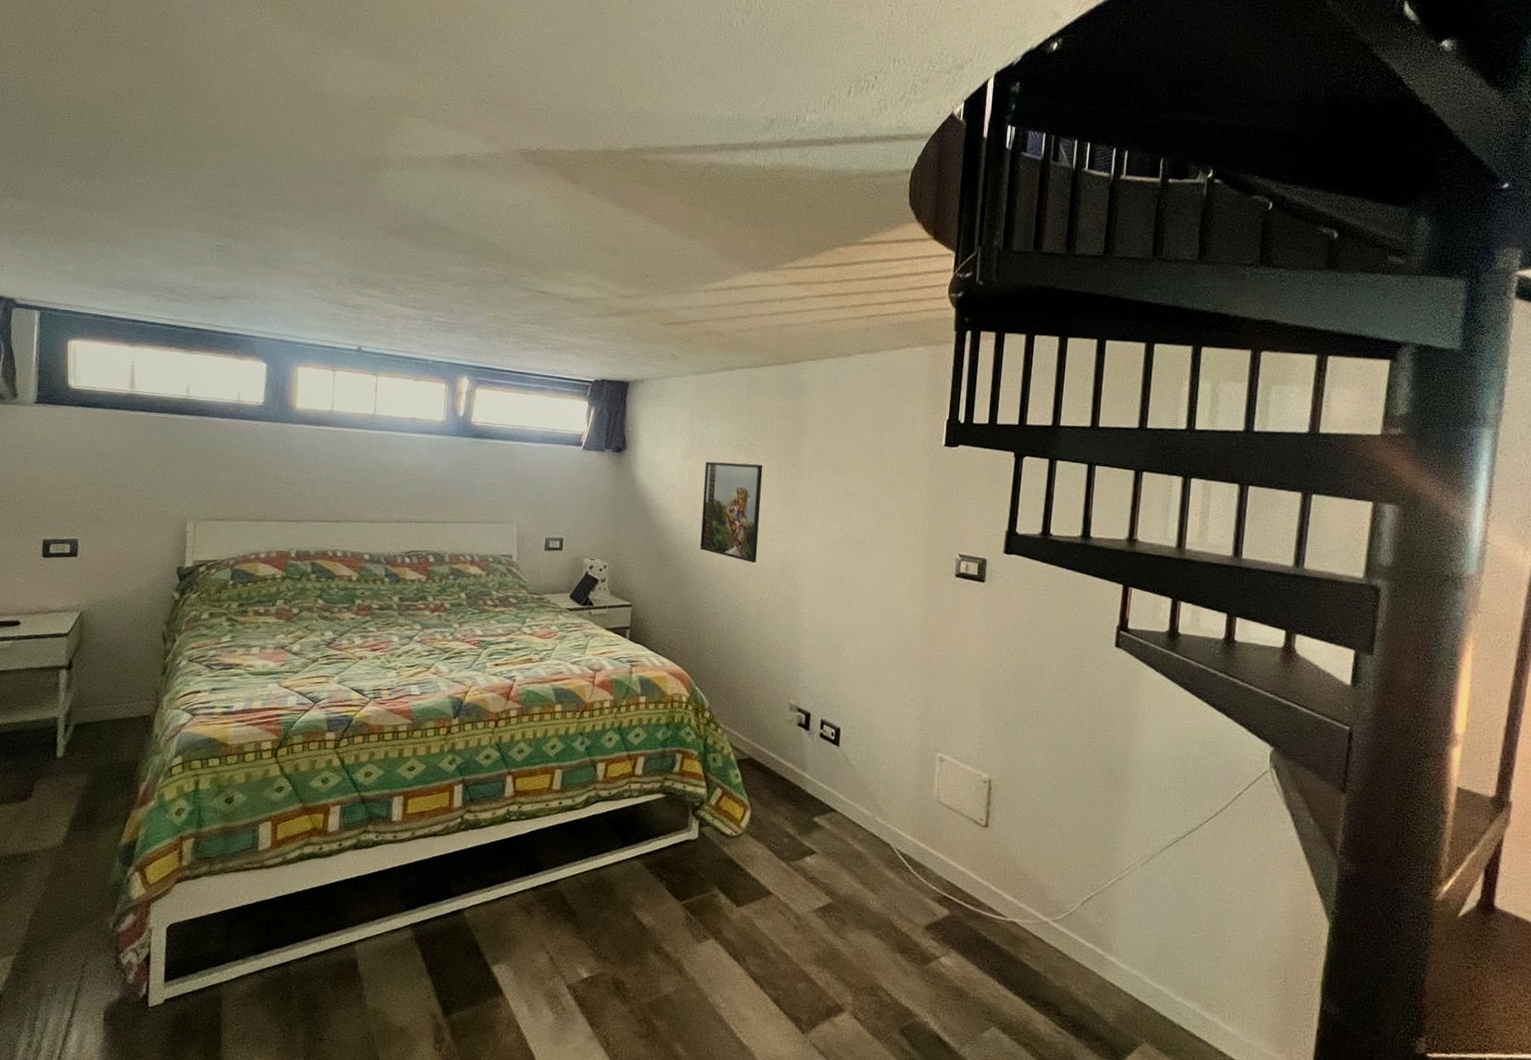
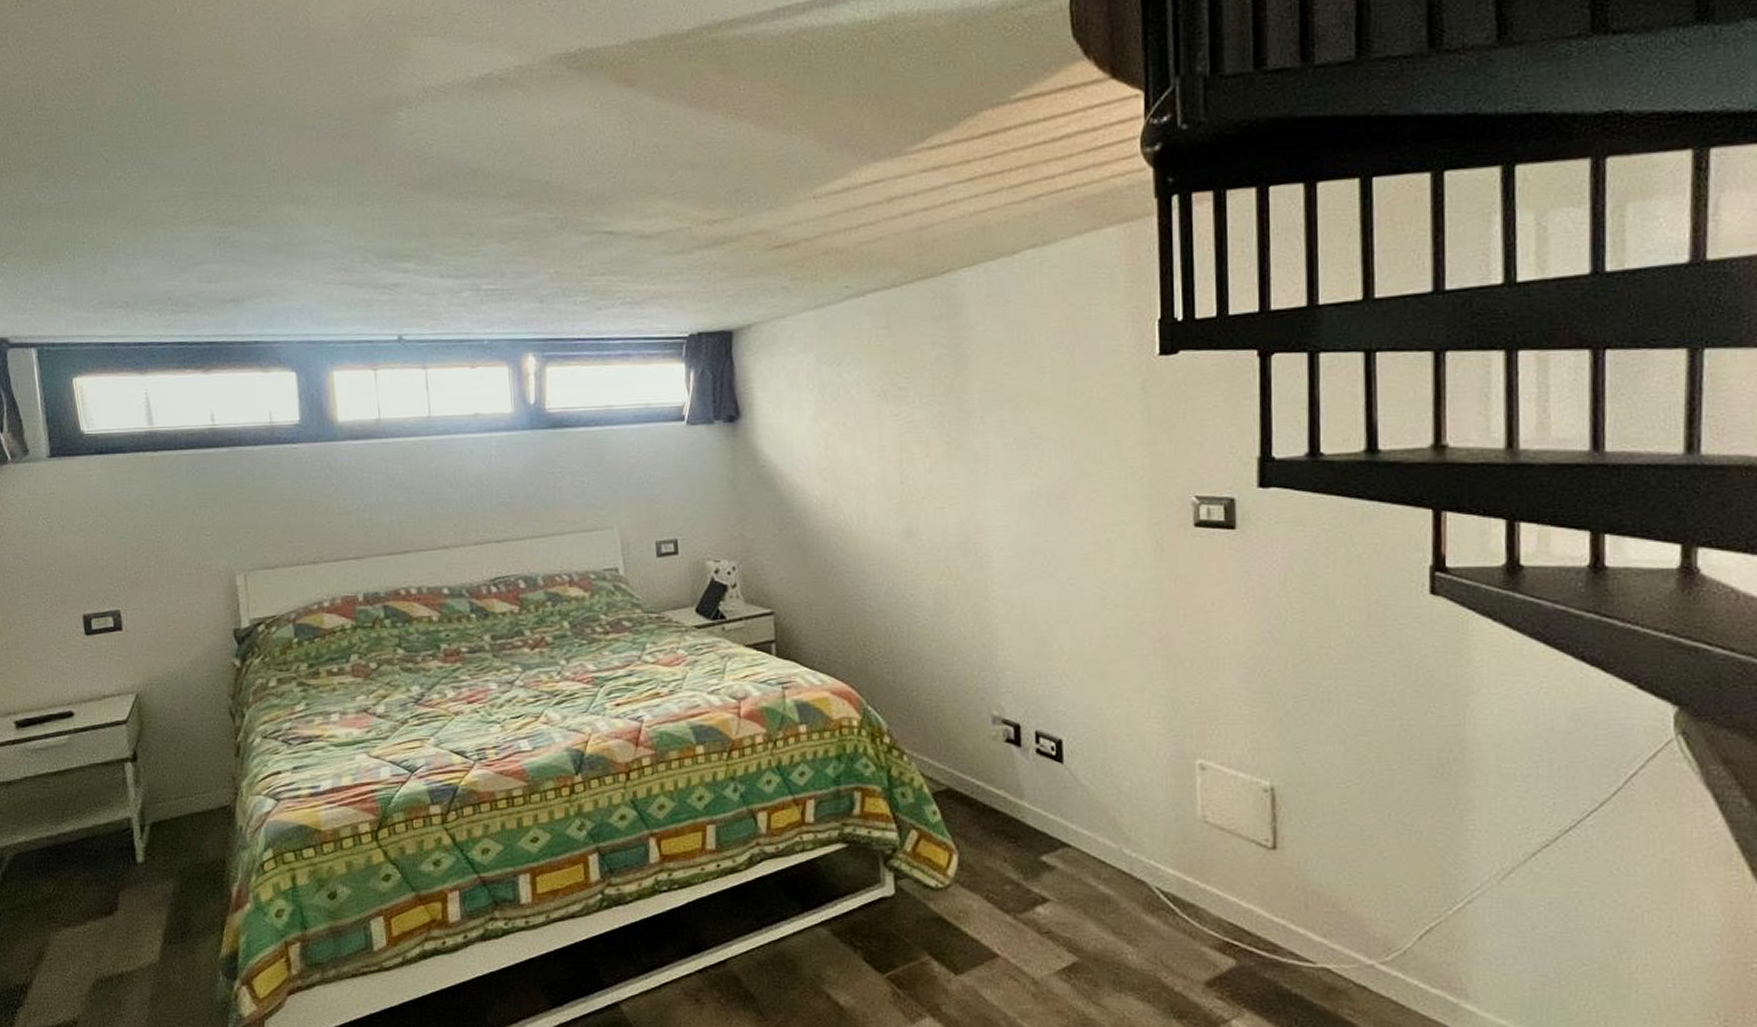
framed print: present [700,461,763,563] -> none [843,413,925,541]

